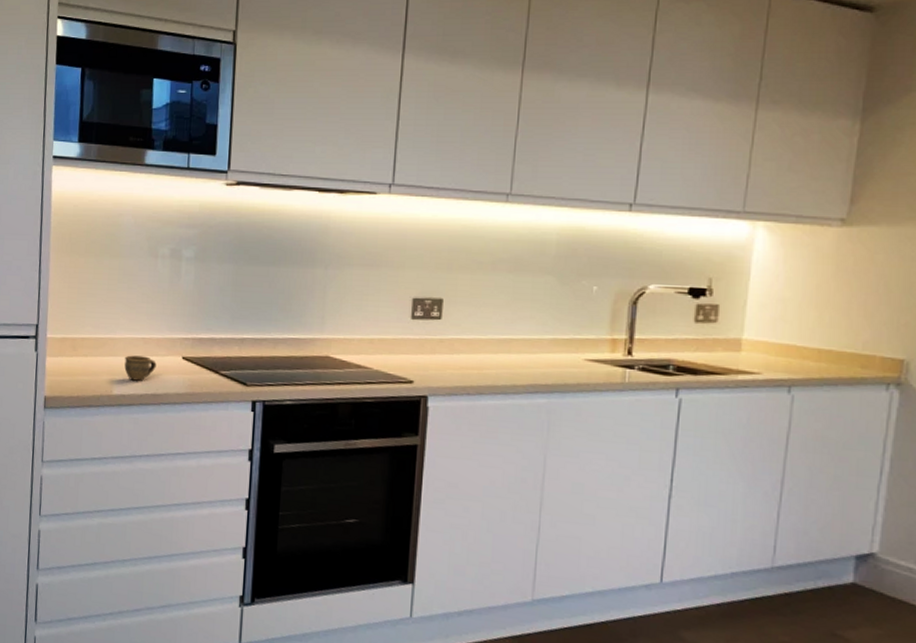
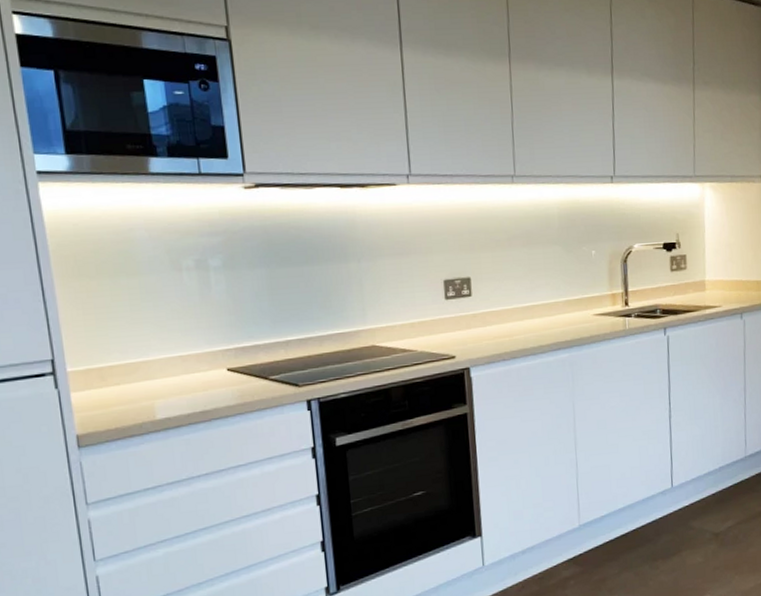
cup: present [124,355,157,381] -> none [163,374,200,402]

